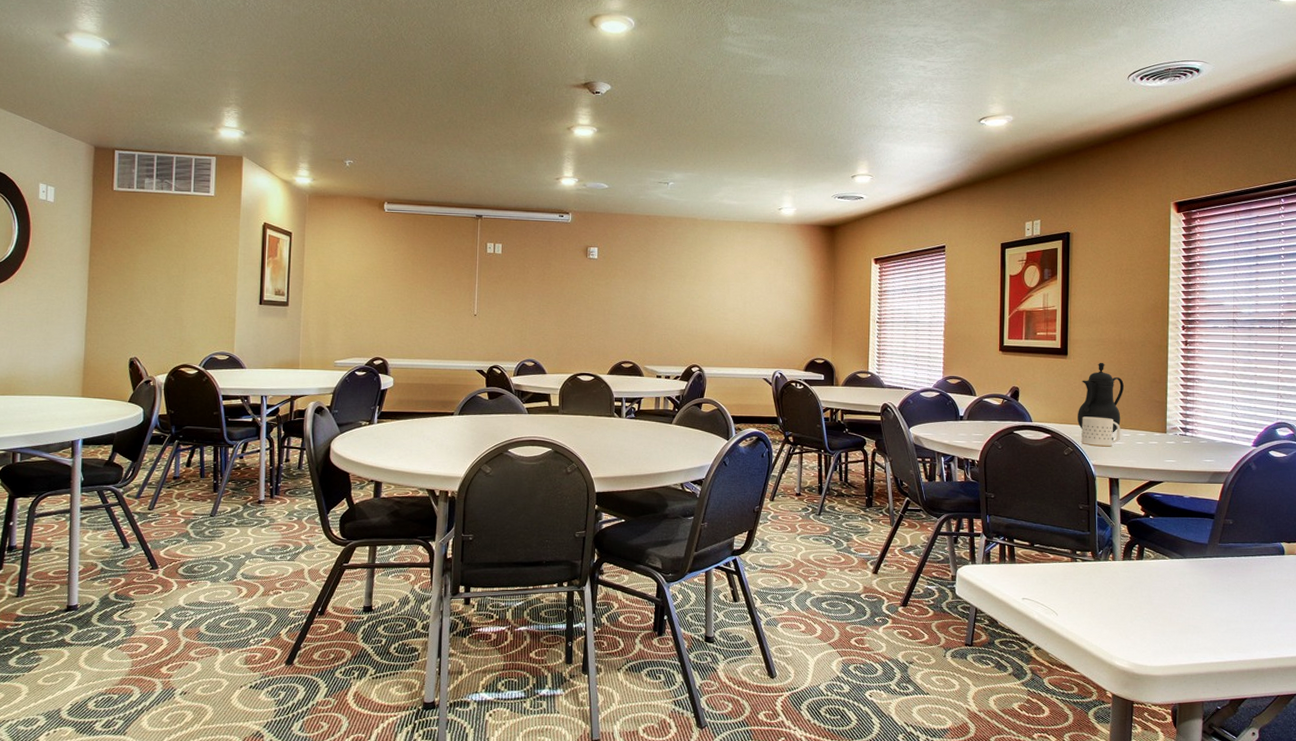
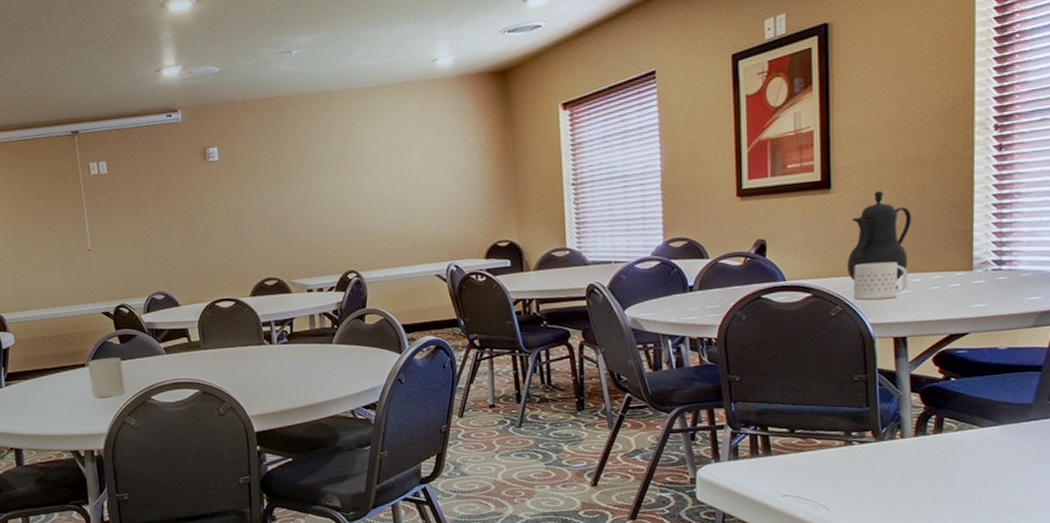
mug: none [456,410,488,446] -> present [88,357,126,399]

